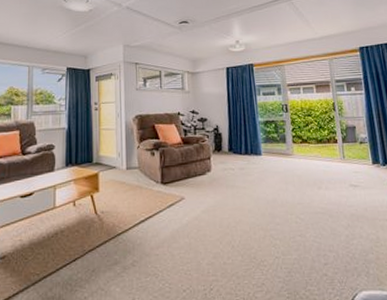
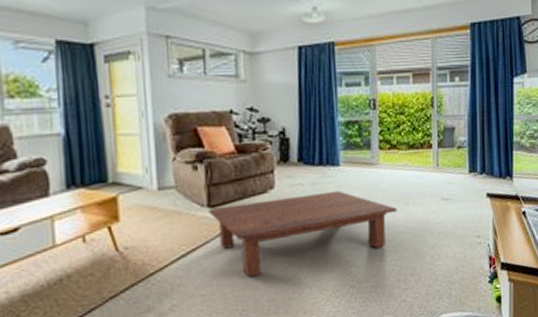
coffee table: none [162,175,312,242] -> present [209,190,397,277]

